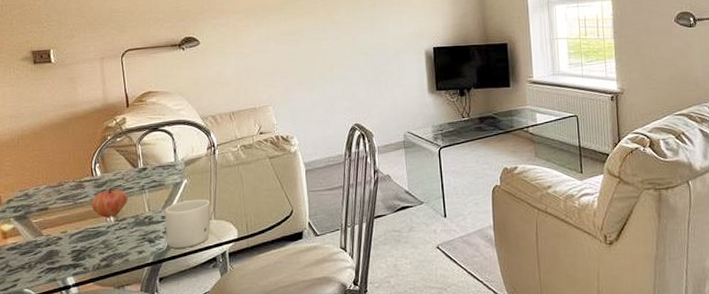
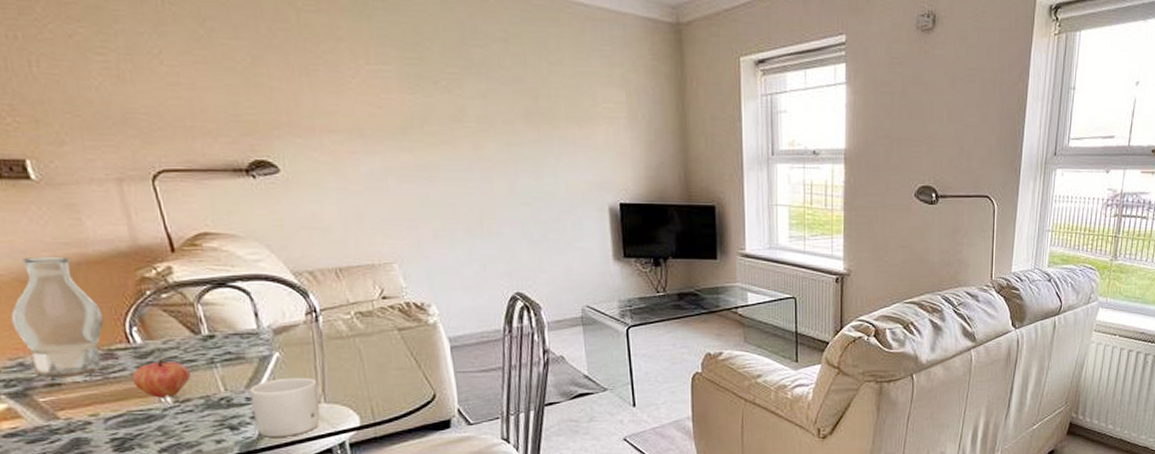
vase: none [25,114,79,208] -> present [10,256,104,383]

